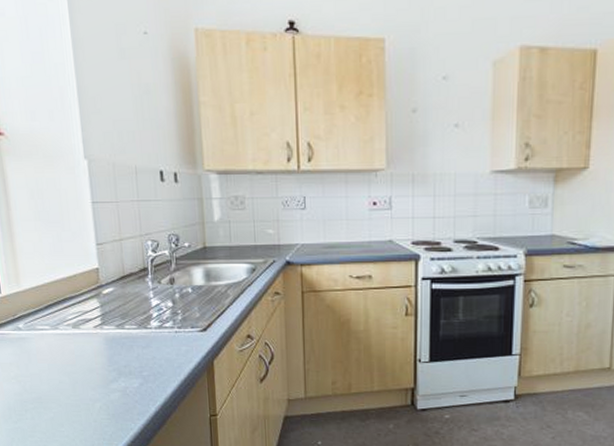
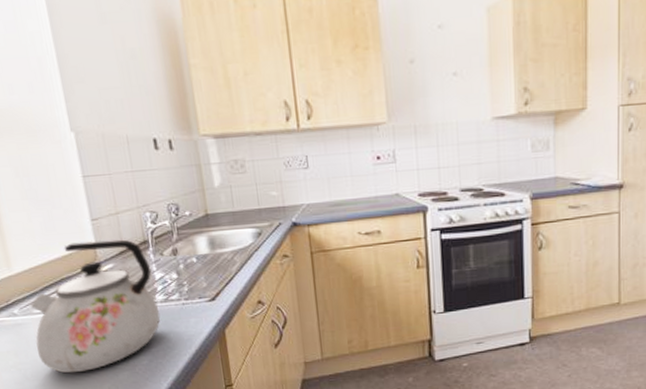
kettle: none [34,265,154,390] -> present [30,239,161,373]

